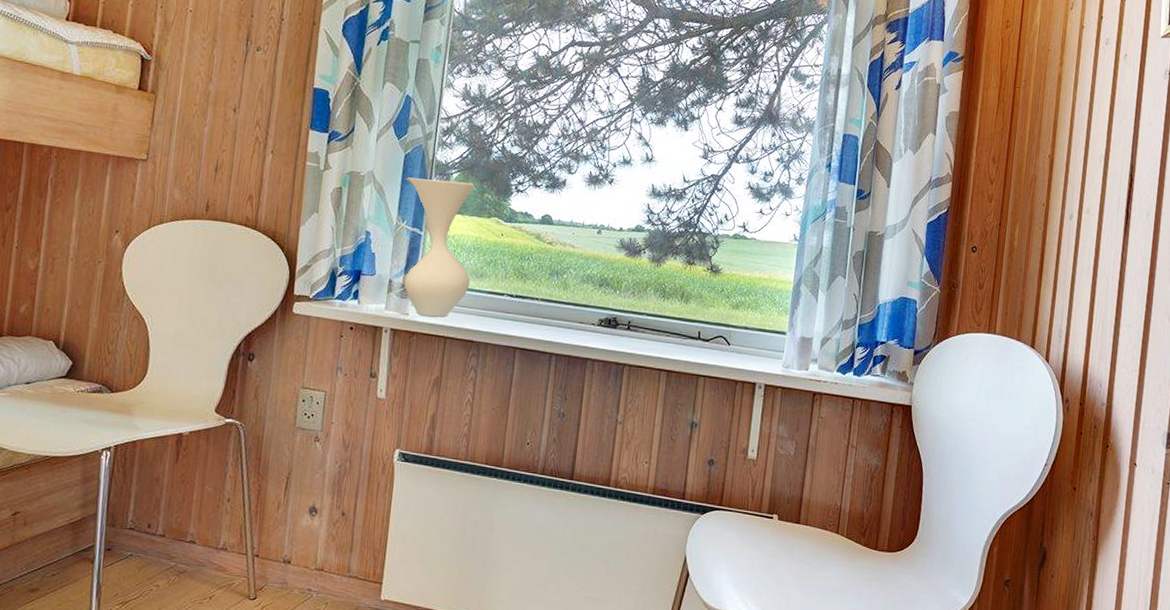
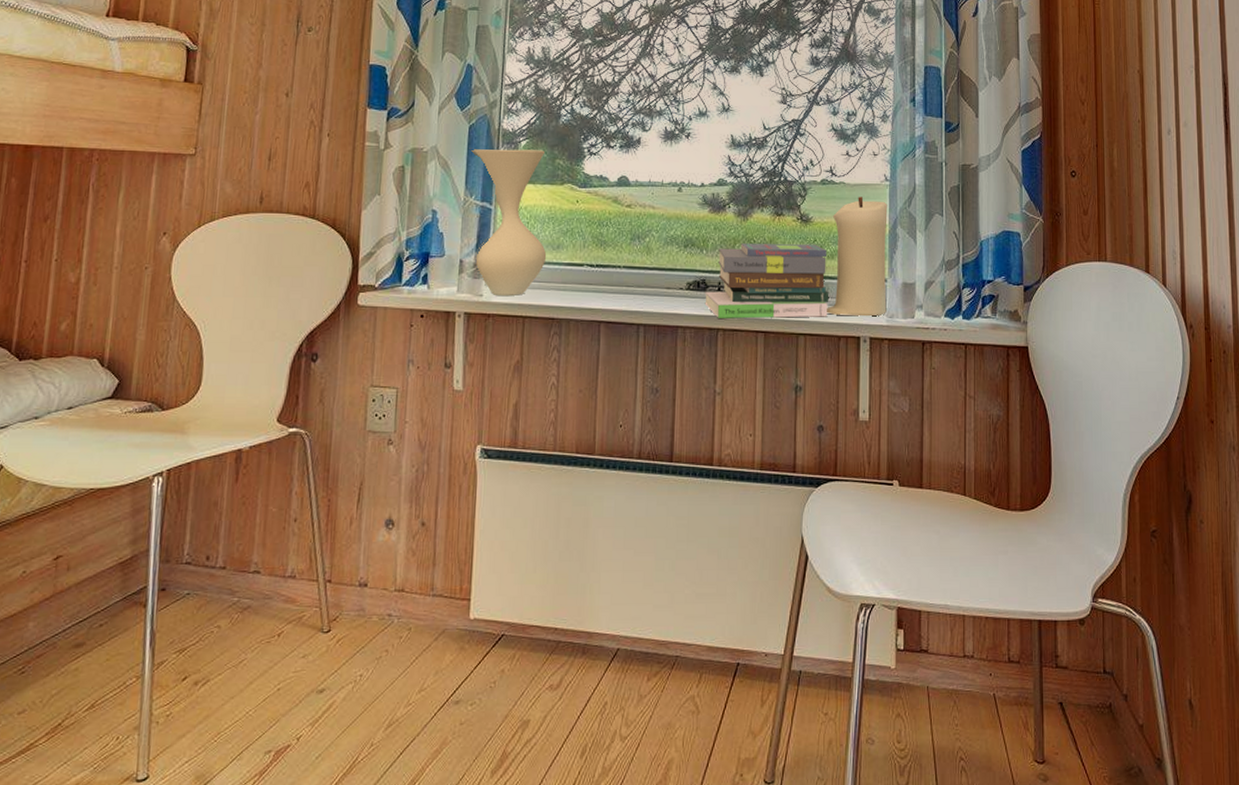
books: none [614,287,732,362] -> present [705,243,828,319]
candle: none [727,253,794,366] -> present [827,197,888,317]

